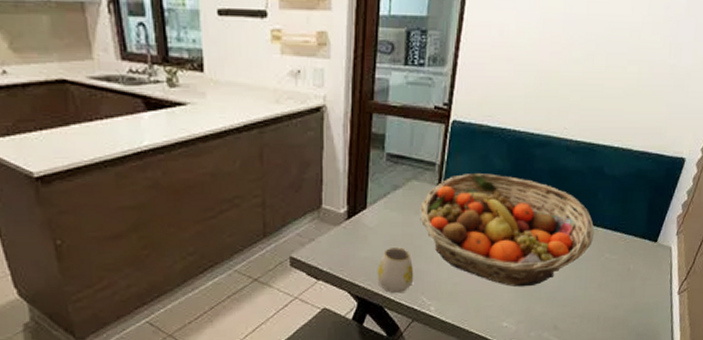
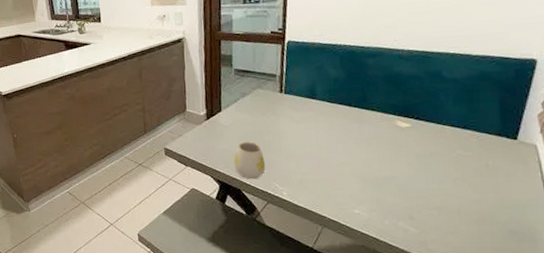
fruit basket: present [420,173,595,287] -> none [266,81,441,179]

